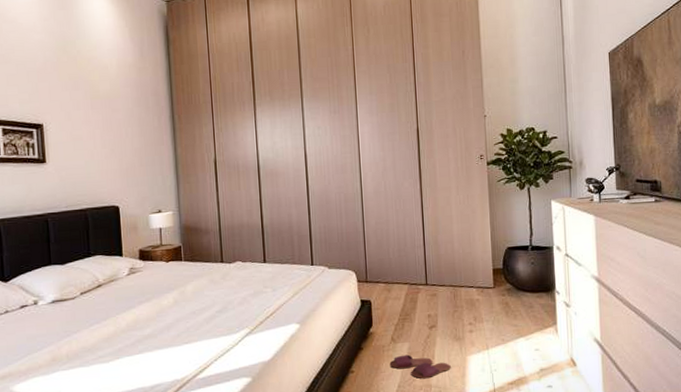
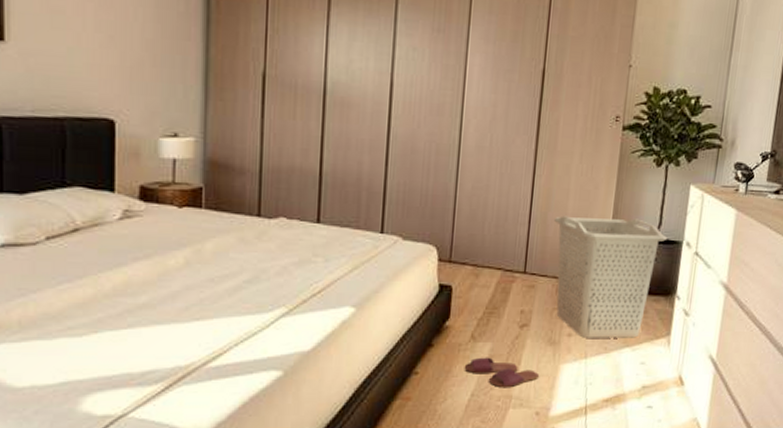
laundry basket: none [444,232,540,333] -> present [554,216,668,338]

